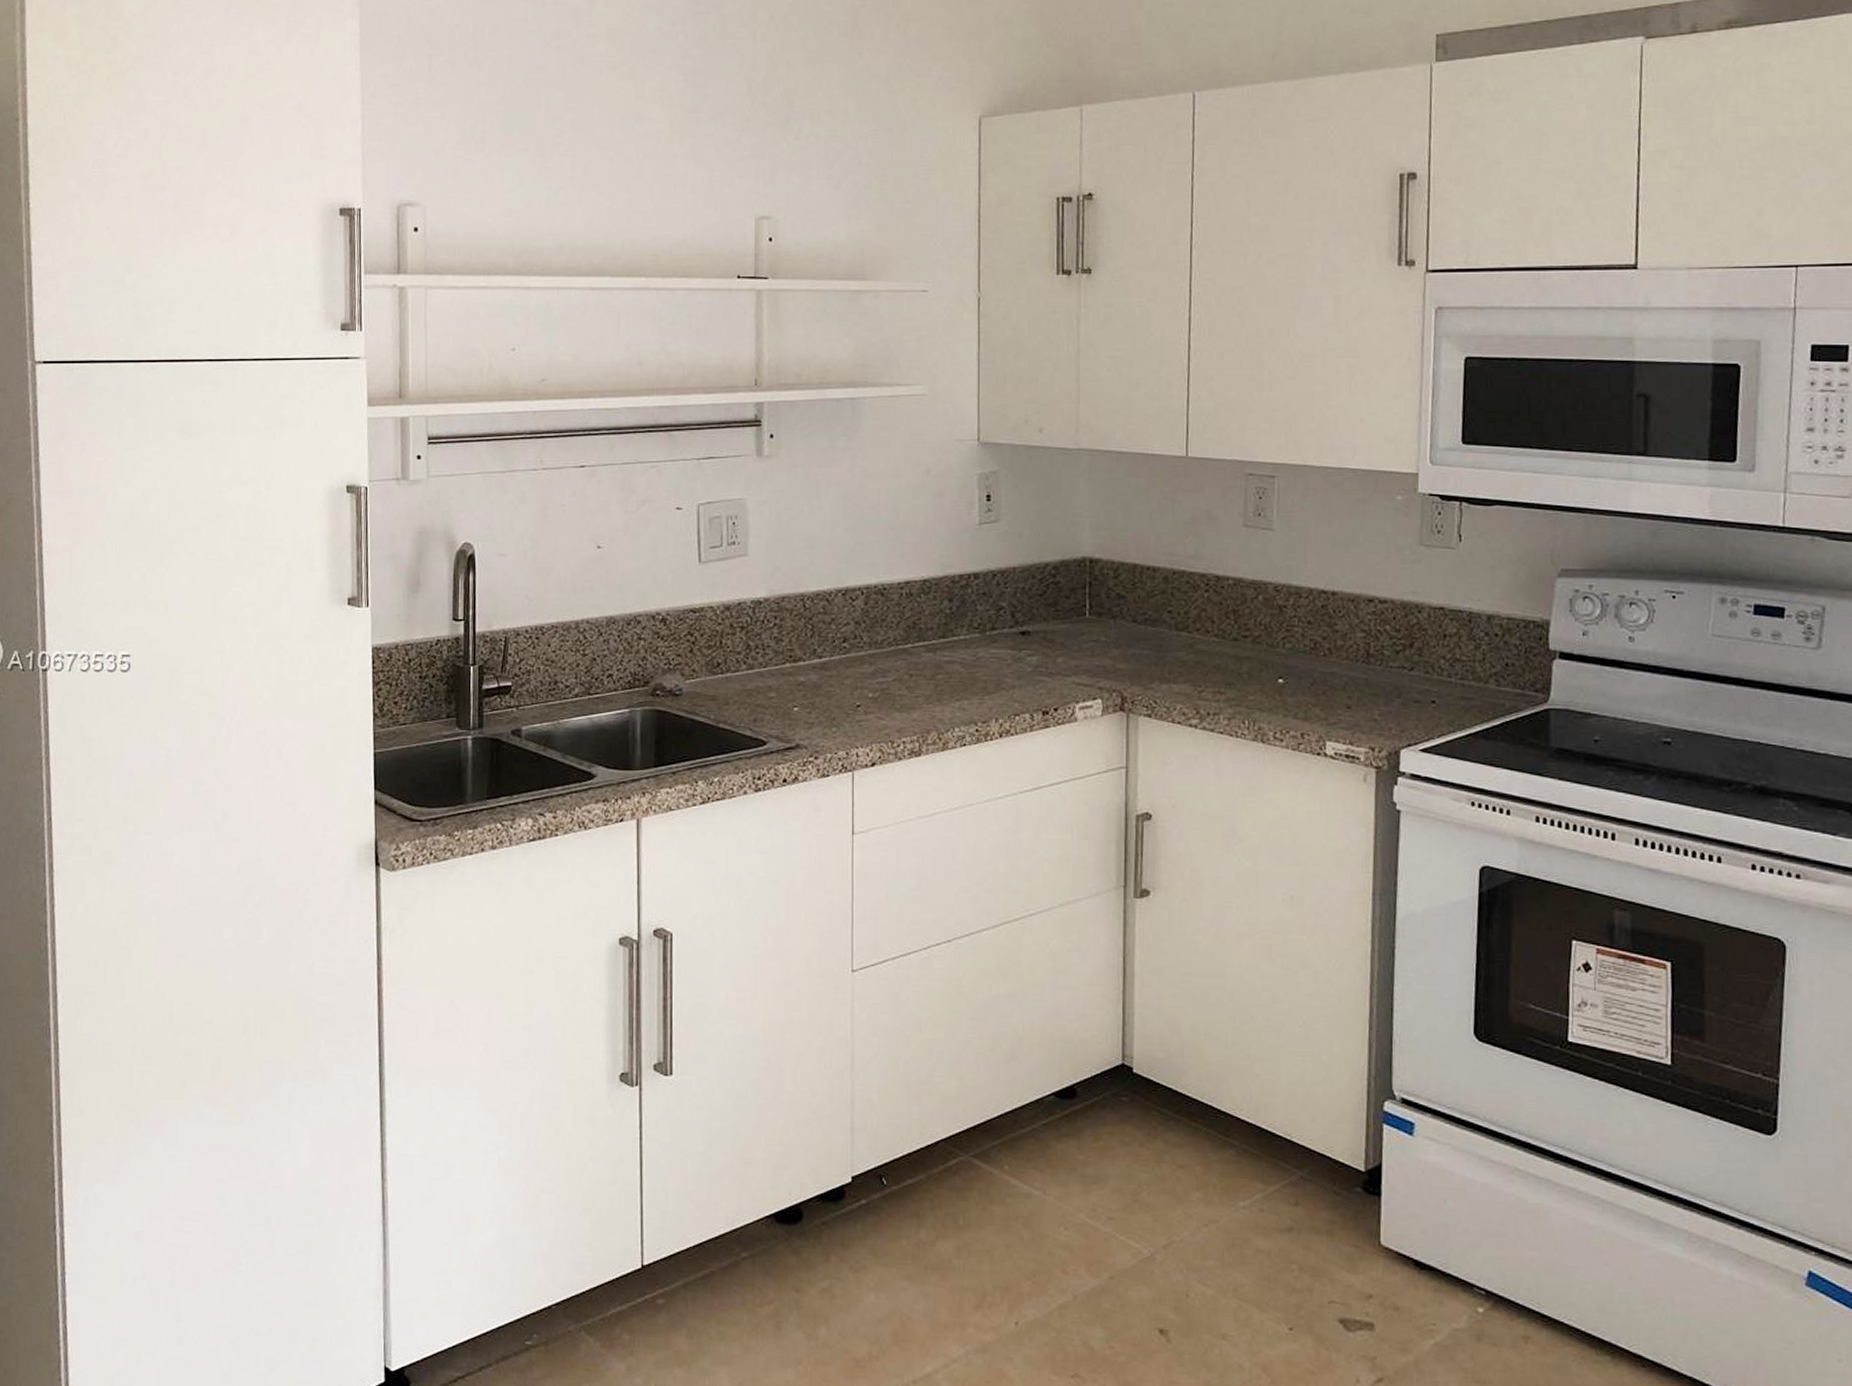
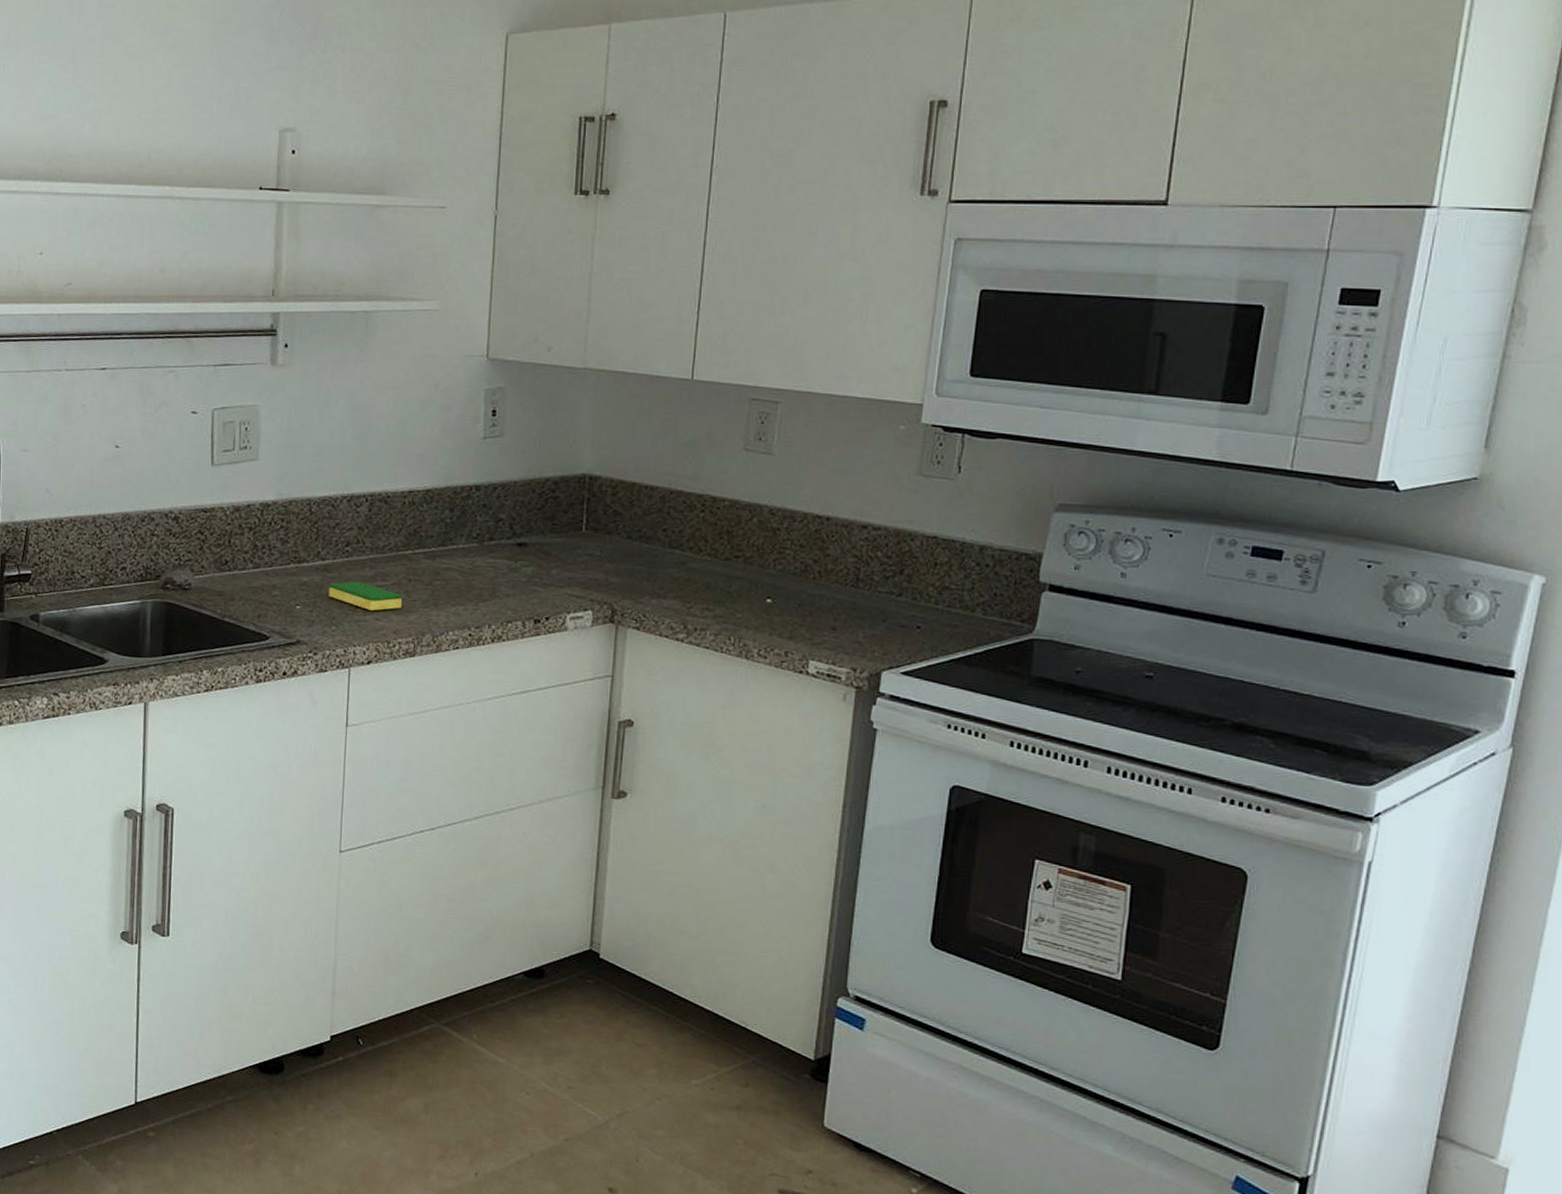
dish sponge: none [827,679,904,710] -> present [328,581,402,611]

